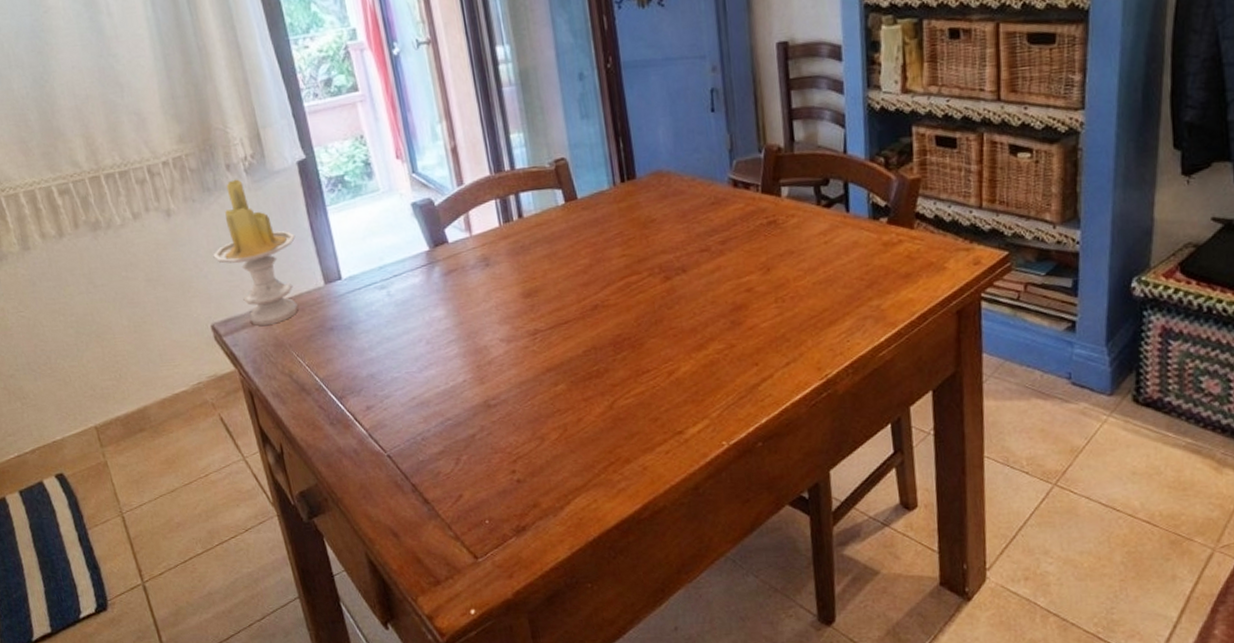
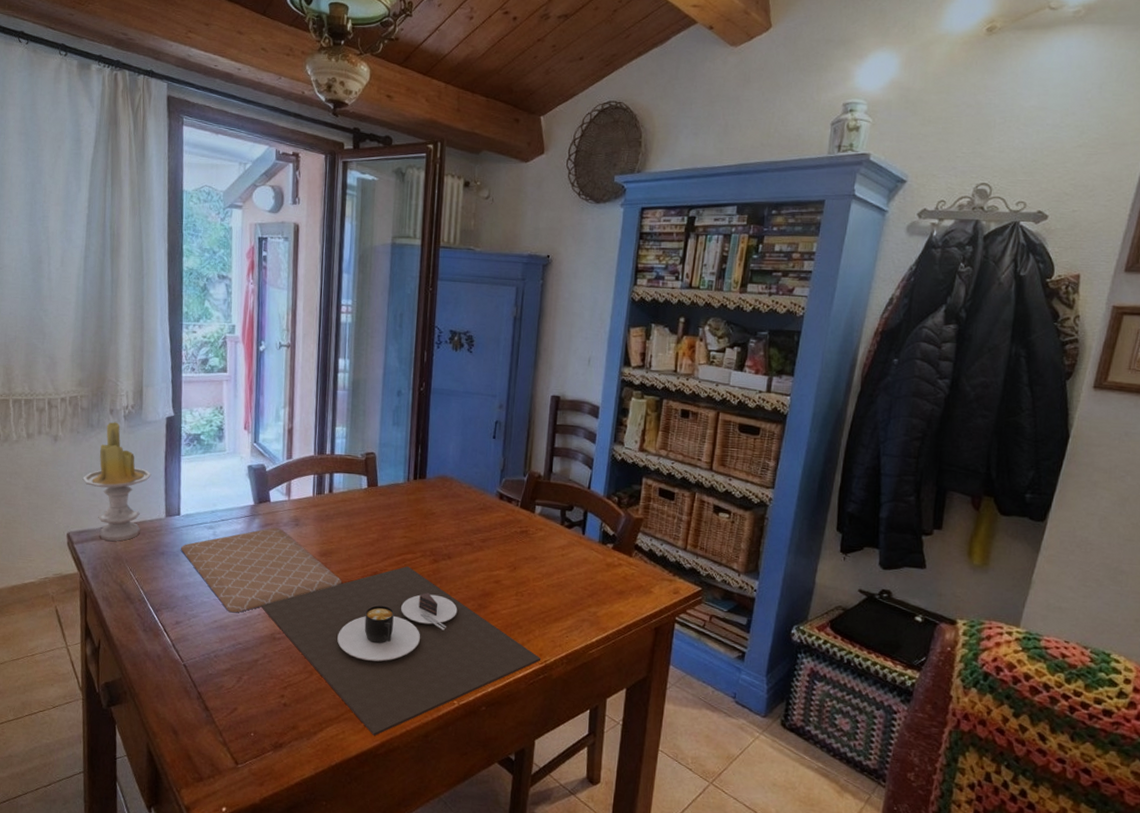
placemat: none [352,272,558,385] -> present [181,527,342,613]
place setting: none [464,291,821,500] -> present [261,566,542,737]

